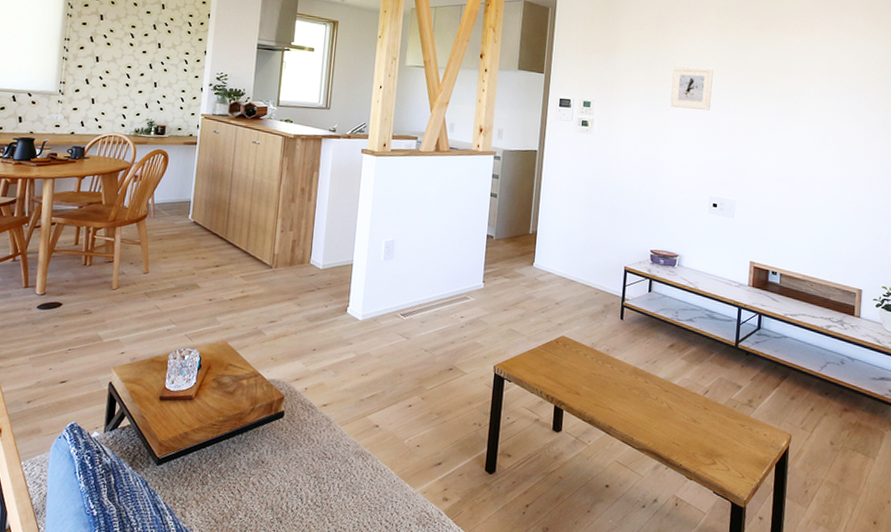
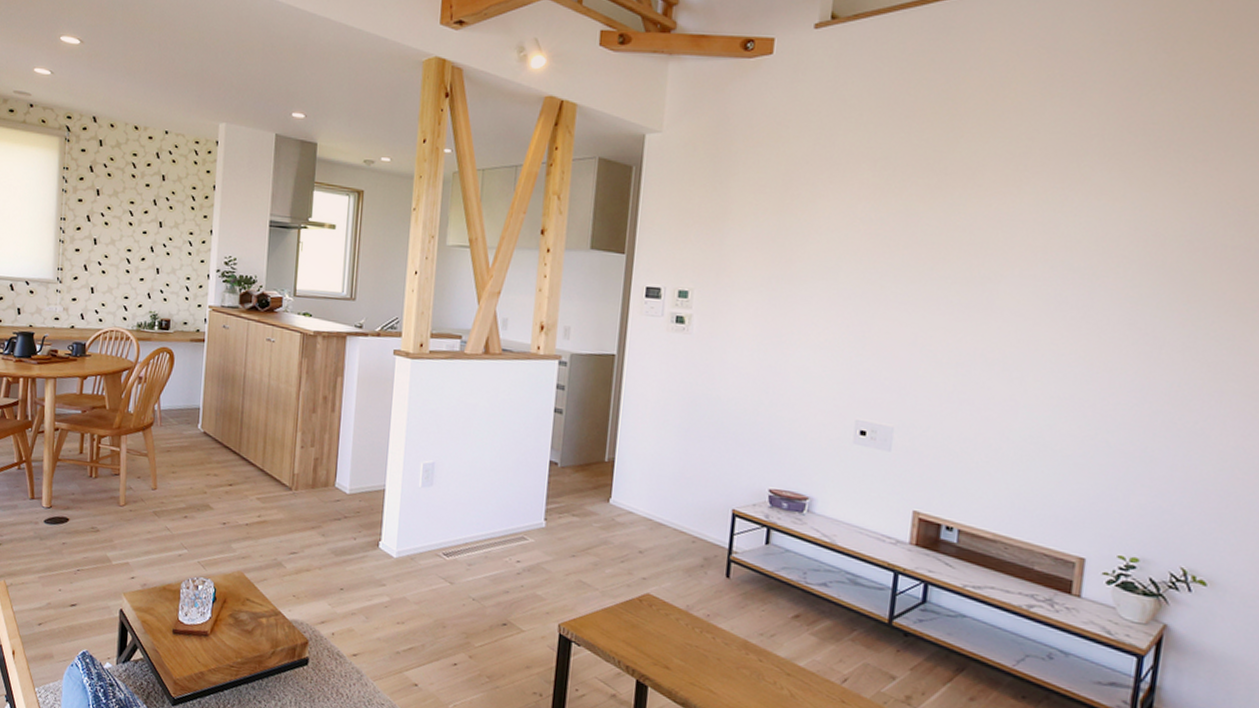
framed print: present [670,67,714,110] -> none [800,243,865,303]

